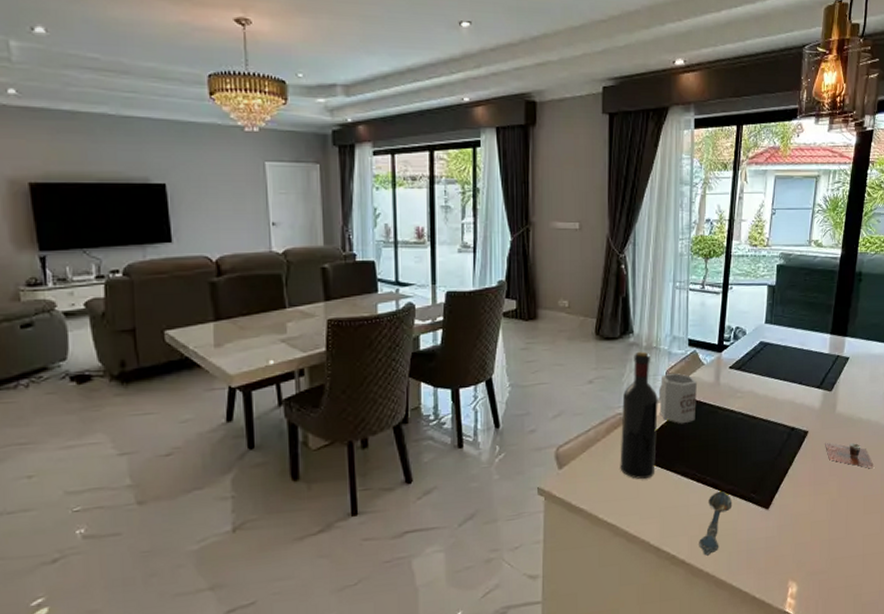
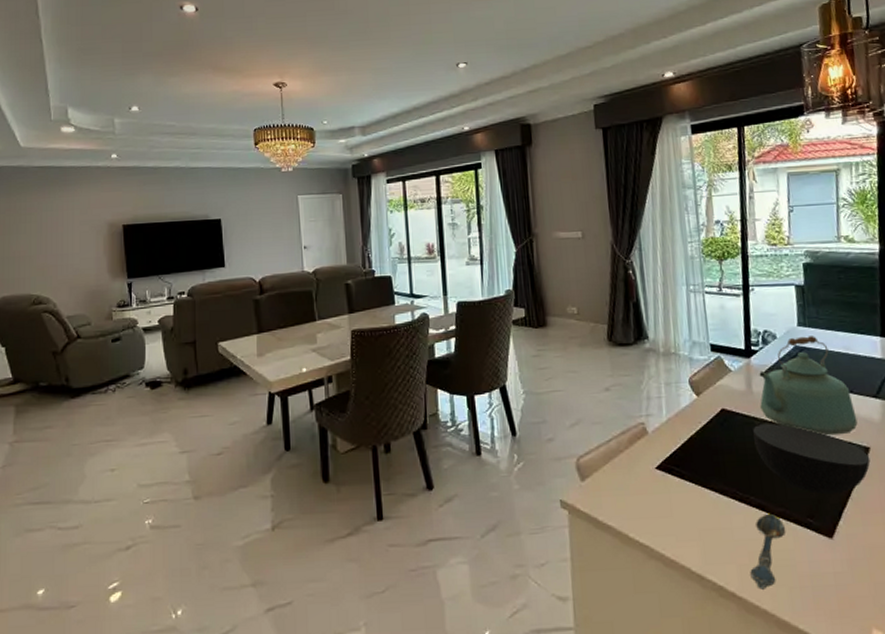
wine bottle: present [620,351,658,479] -> none [643,357,688,496]
mug: present [658,372,697,424] -> none [682,380,729,436]
bowl: none [716,412,807,473] -> present [753,424,871,495]
kettle: none [725,332,802,422] -> present [759,336,858,436]

